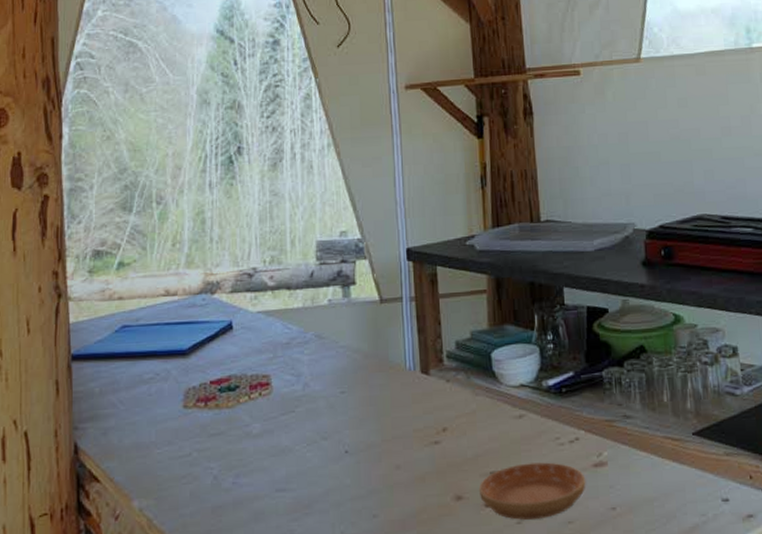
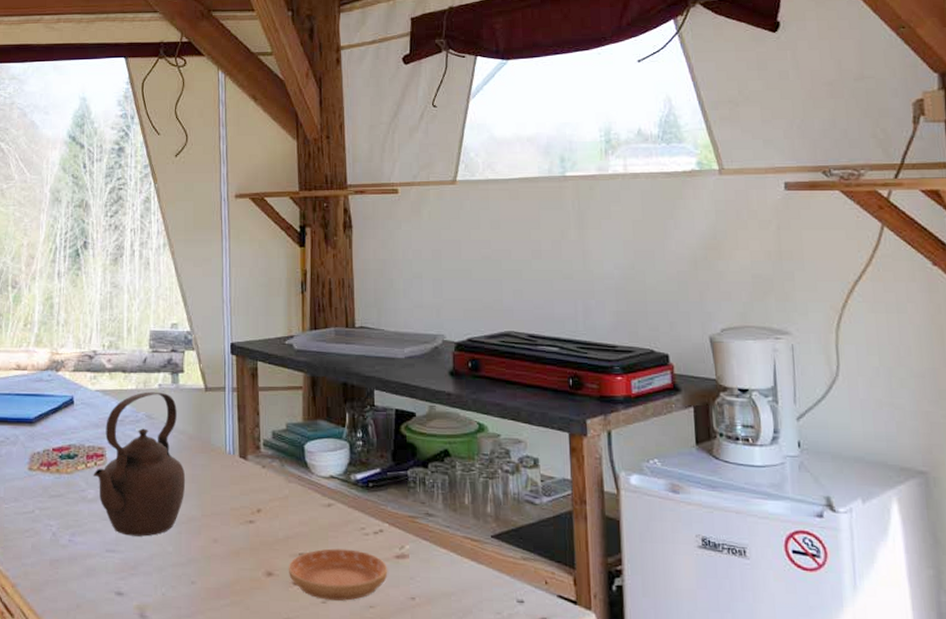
teapot: none [258,308,363,471] -> present [93,391,186,537]

